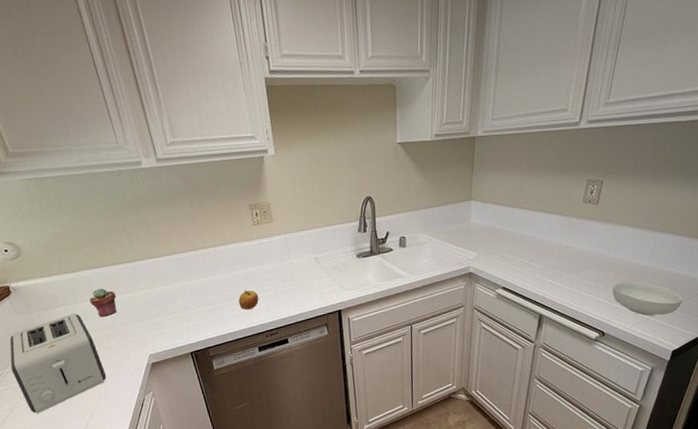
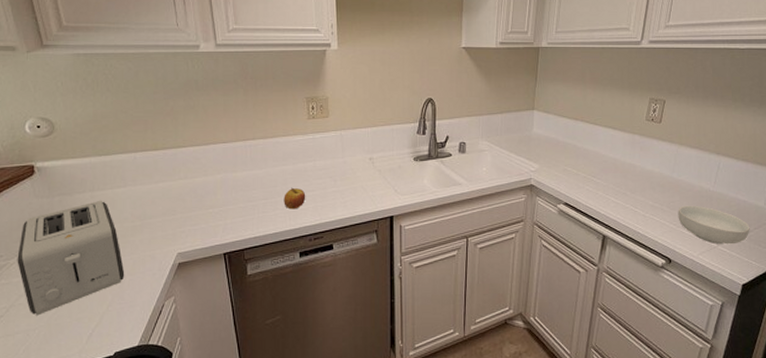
potted succulent: present [89,288,117,317] -> none [120,174,151,207]

